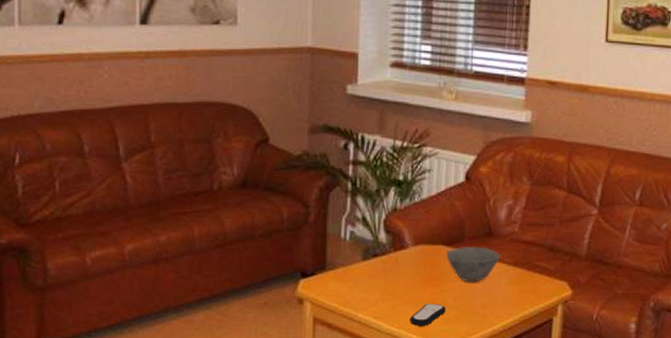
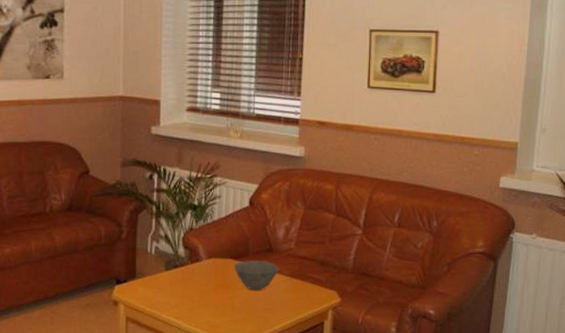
remote control: present [410,303,446,326] -> none [204,307,234,326]

